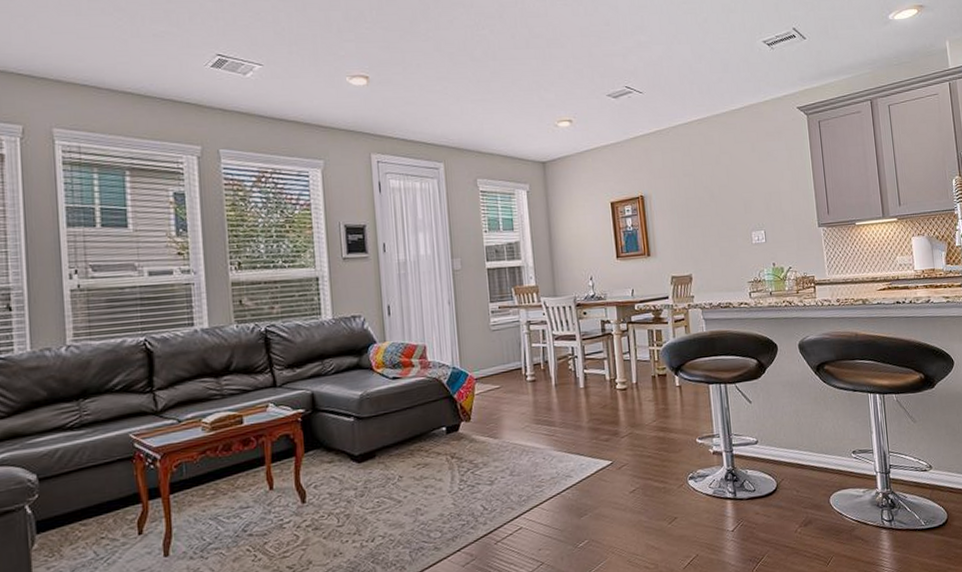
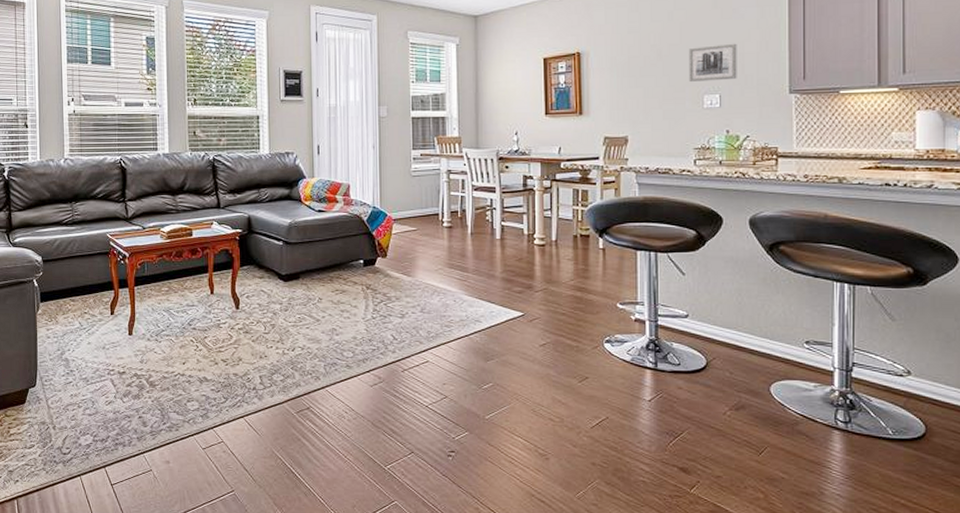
wall art: none [735,183,777,220] -> present [688,43,737,81]

